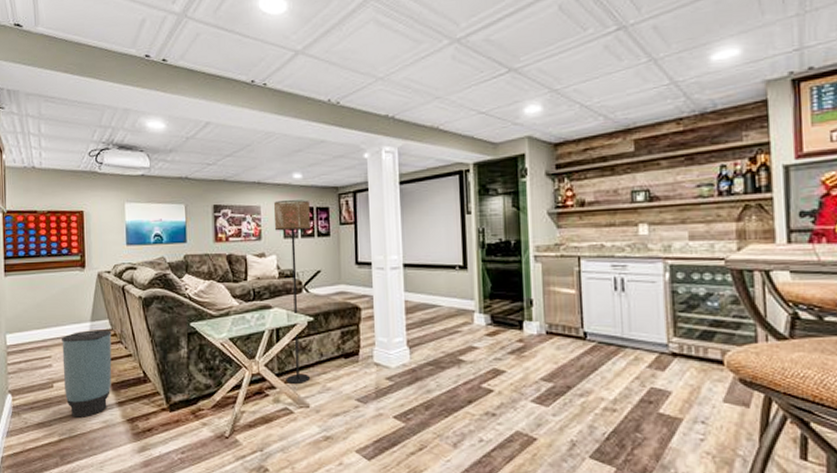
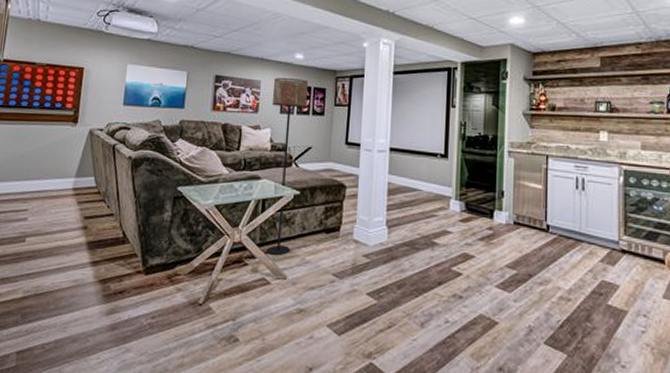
trash can: present [62,330,112,418] -> none [36,186,96,275]

